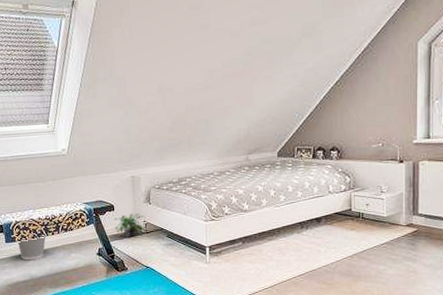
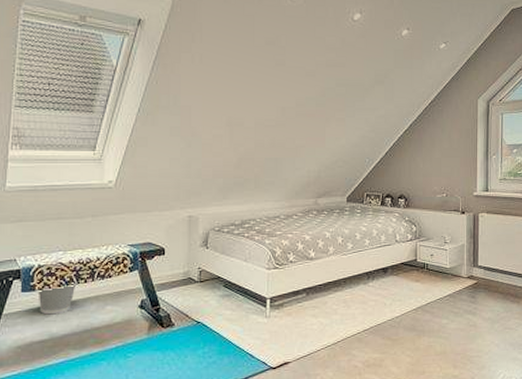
potted plant: present [113,213,146,238] -> none [162,259,201,287]

